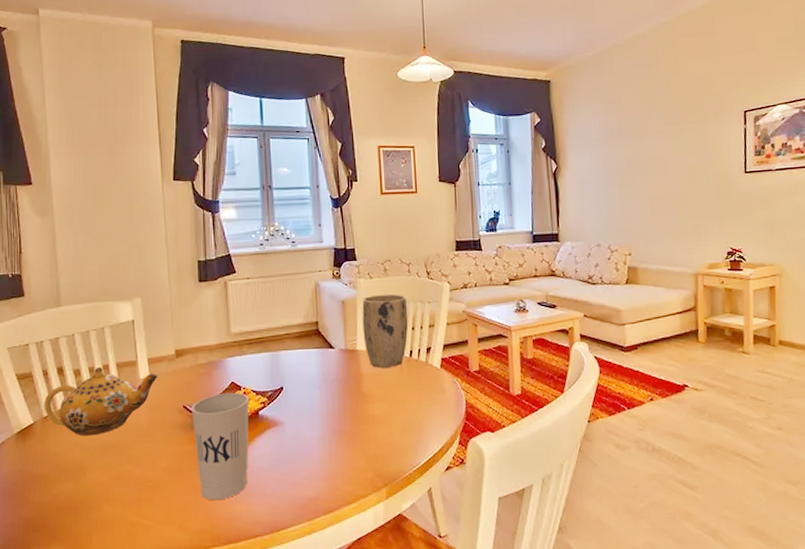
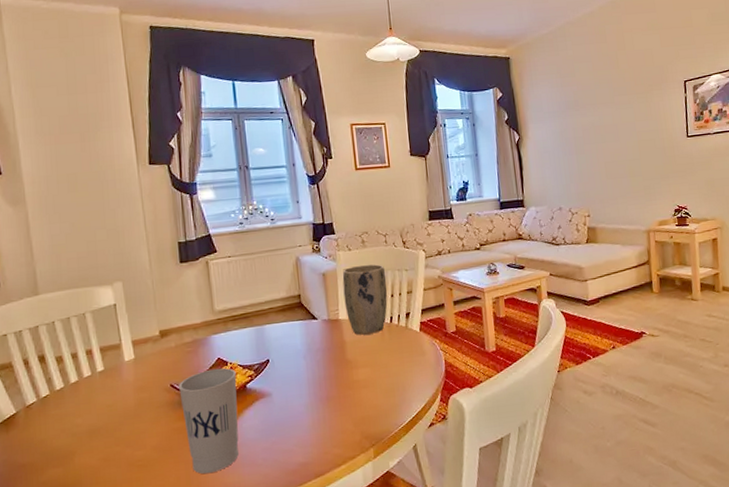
teapot: present [44,366,158,436] -> none [26,352,143,422]

